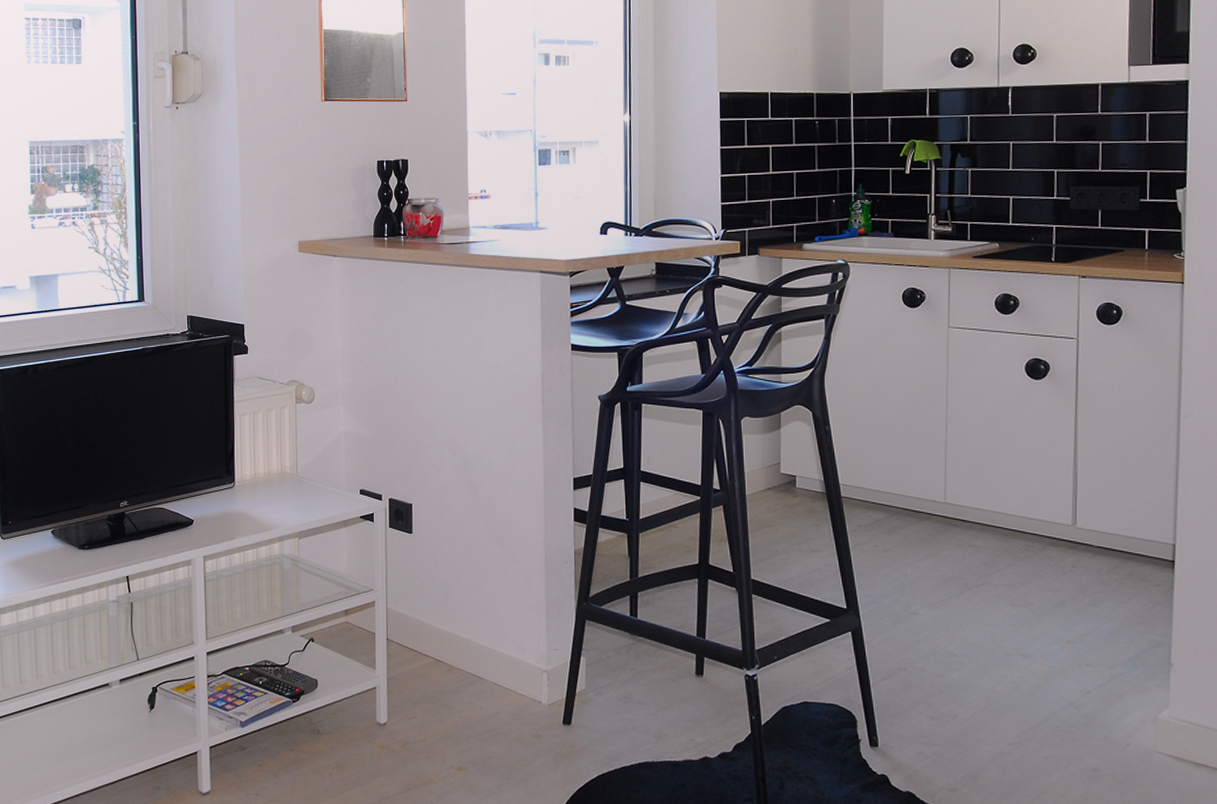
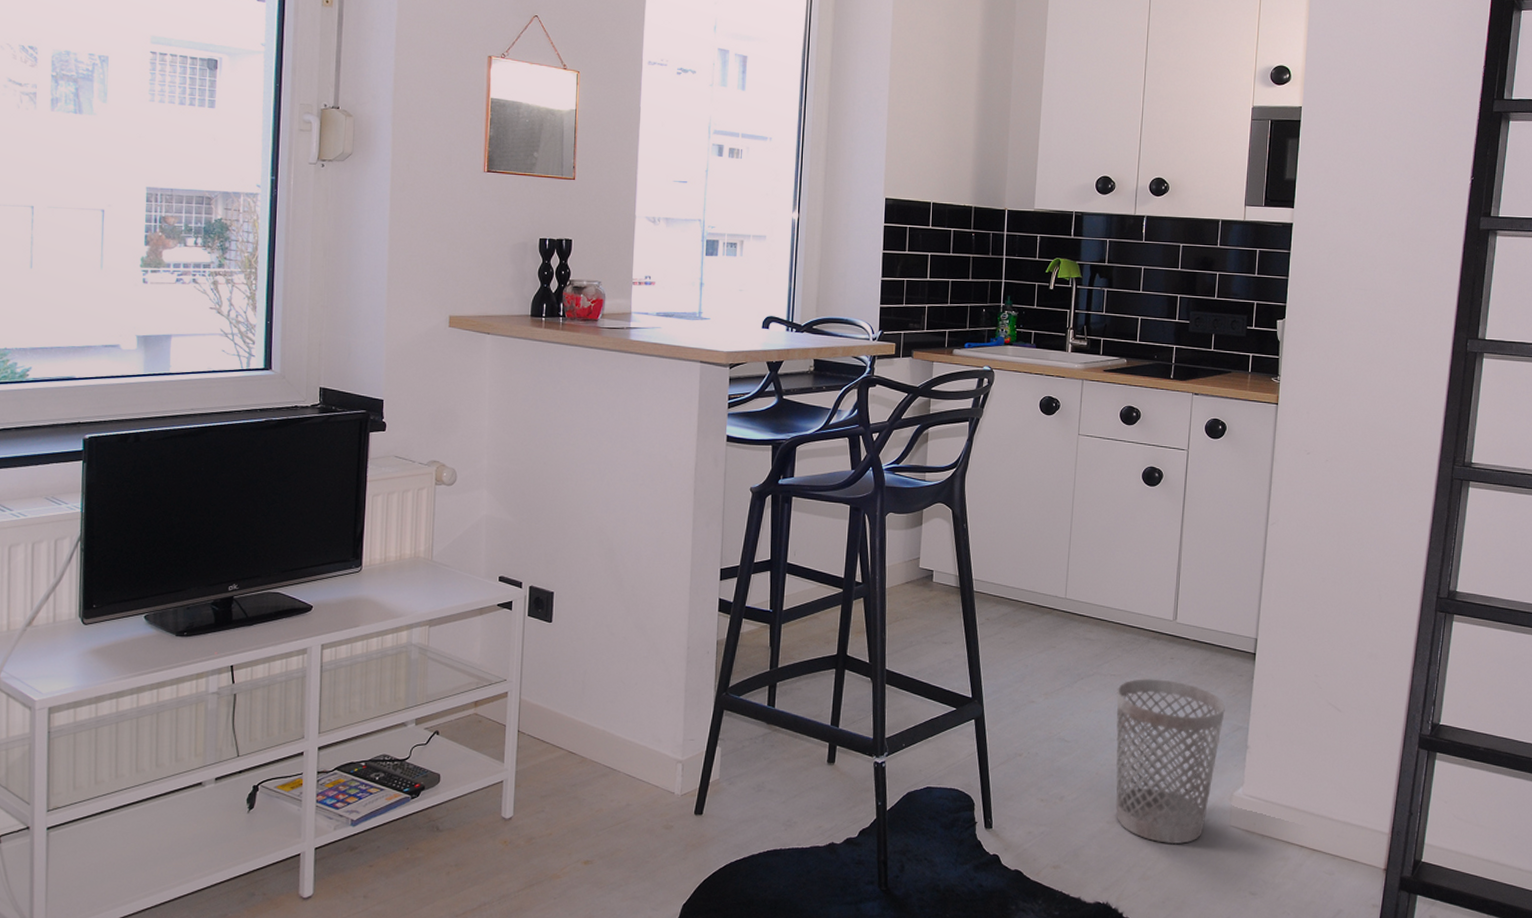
wastebasket: none [1011,589,1141,771] -> present [1115,679,1225,845]

